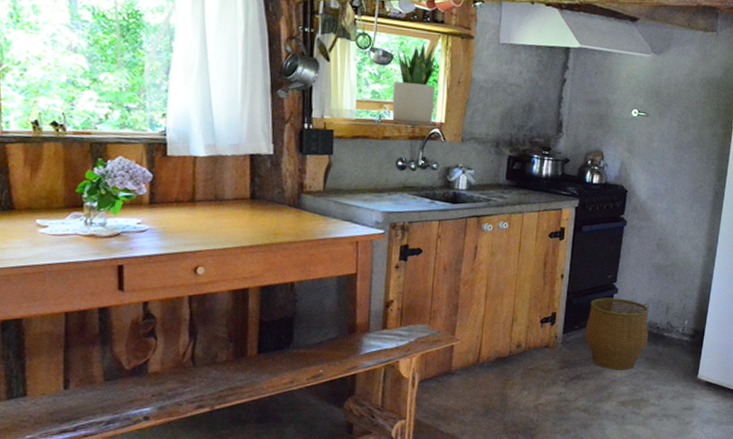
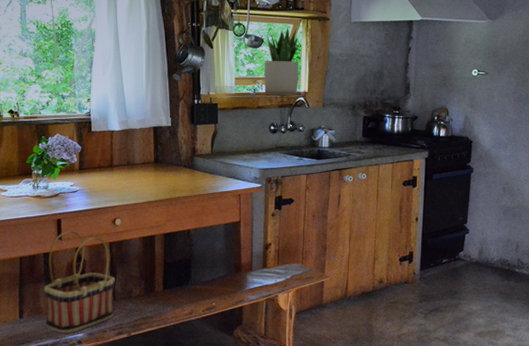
basket: none [99,280,195,408] -> present [44,231,115,334]
basket: present [584,297,649,370] -> none [440,238,500,304]

